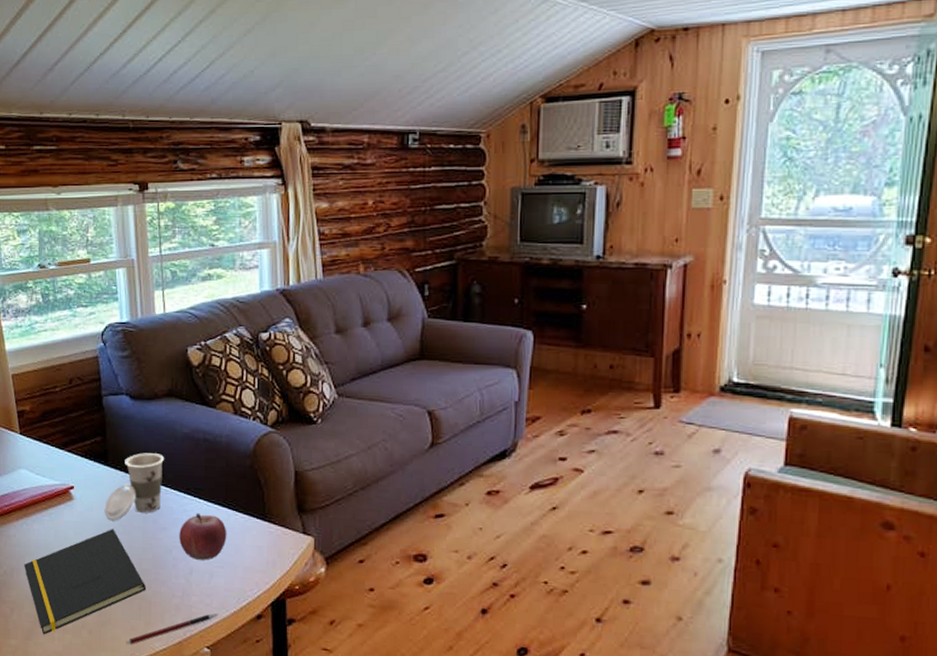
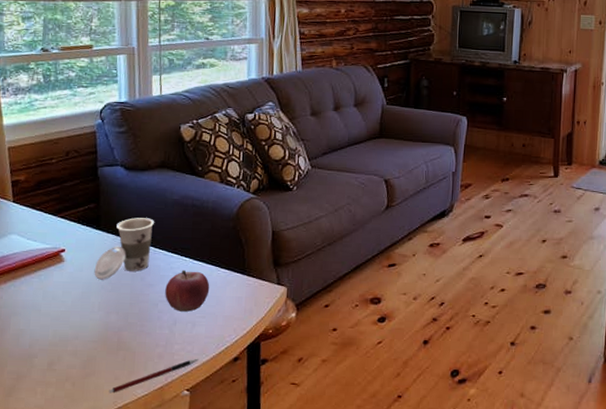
notepad: present [24,529,147,635] -> none [9,287,132,390]

